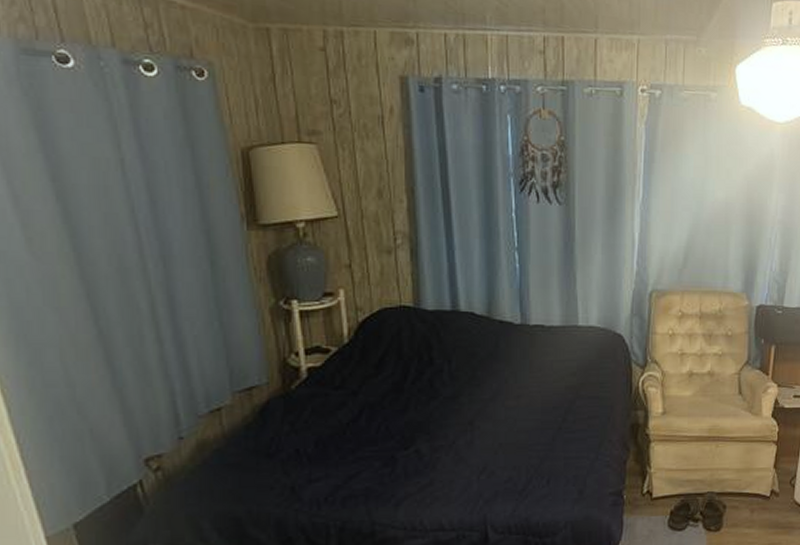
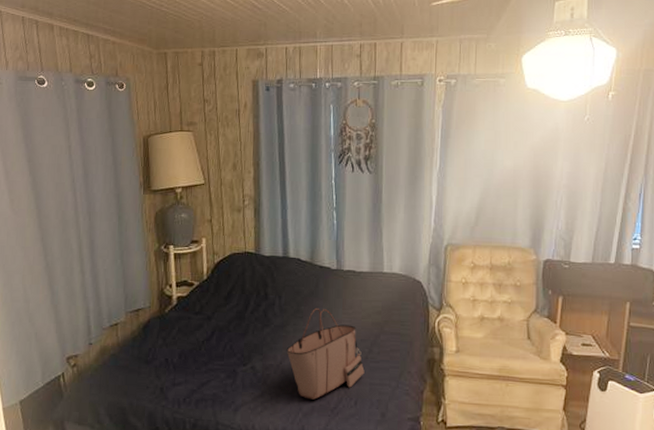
tote bag: none [460,373,558,483] -> present [286,308,365,400]

